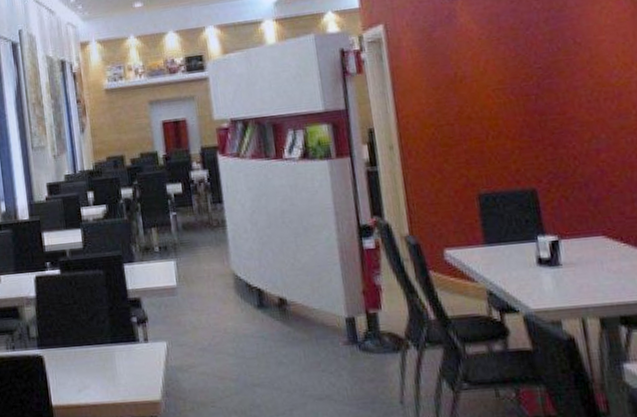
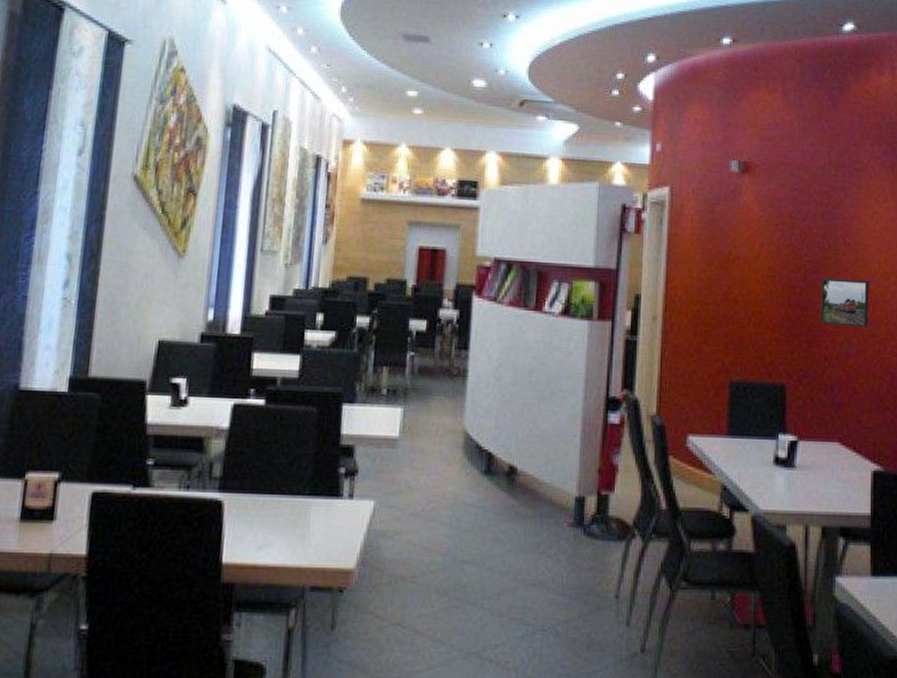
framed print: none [556,75,616,125] -> present [820,278,870,328]

